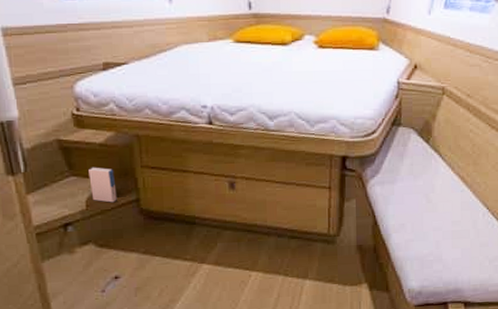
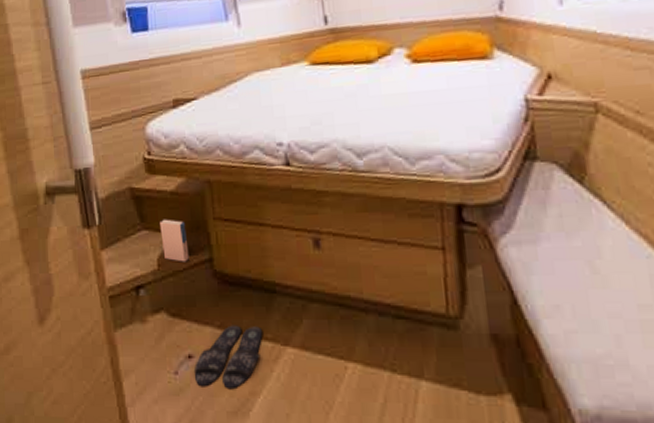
slippers: none [120,250,183,300] -> present [194,325,263,390]

